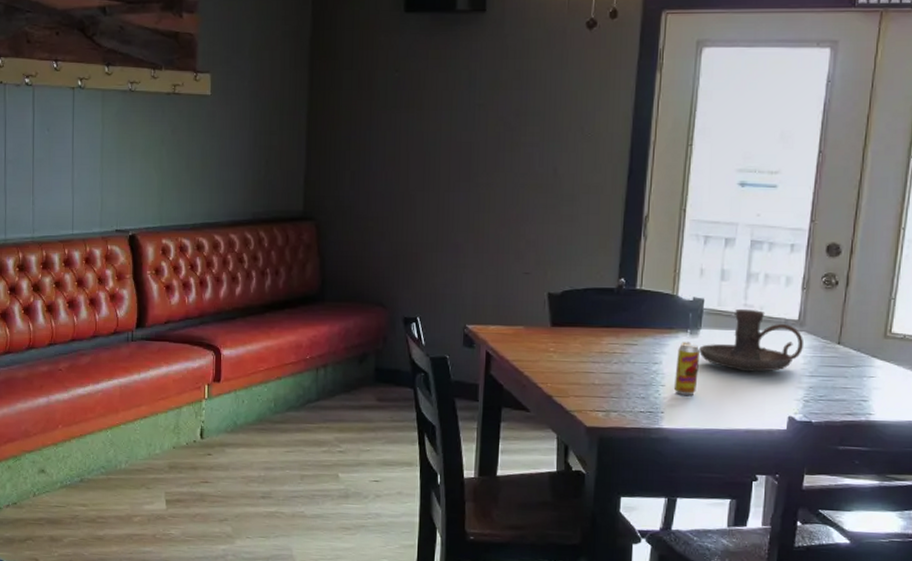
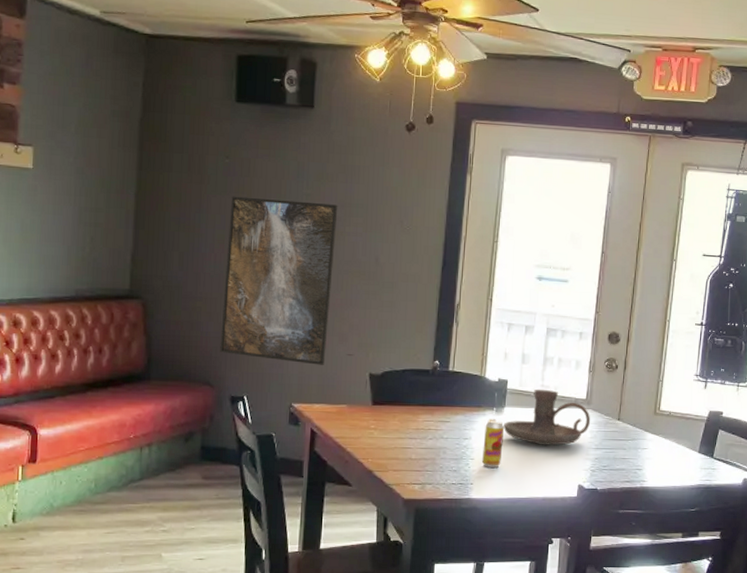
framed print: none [392,111,513,285] -> present [220,196,338,365]

